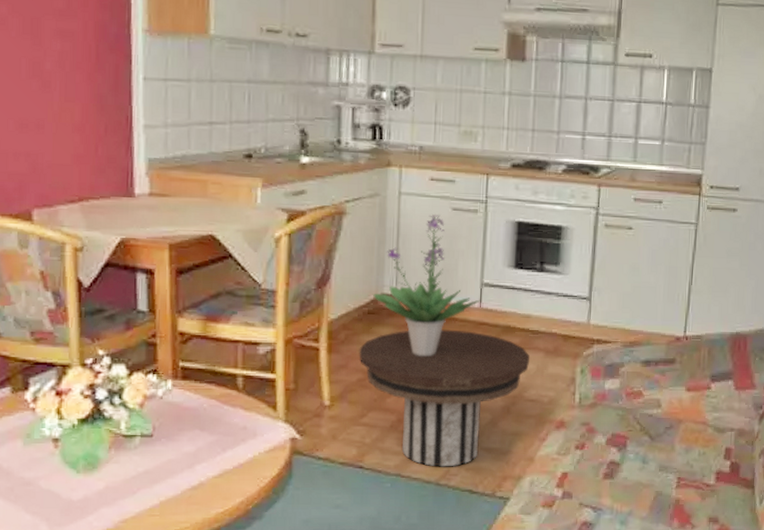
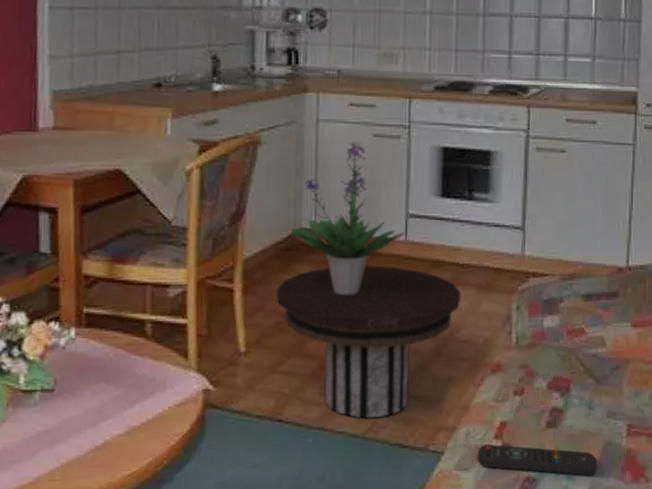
remote control: none [540,491,649,522] -> present [478,443,598,476]

